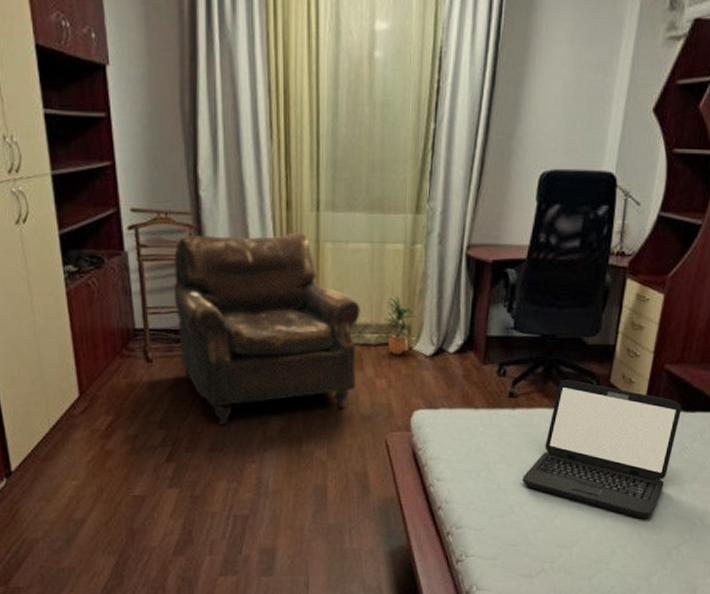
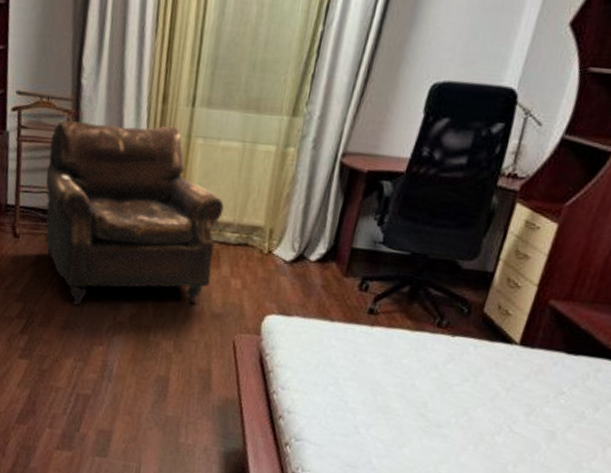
potted plant: present [383,296,416,355] -> none [246,198,280,257]
laptop: present [522,380,682,520] -> none [372,302,564,463]

